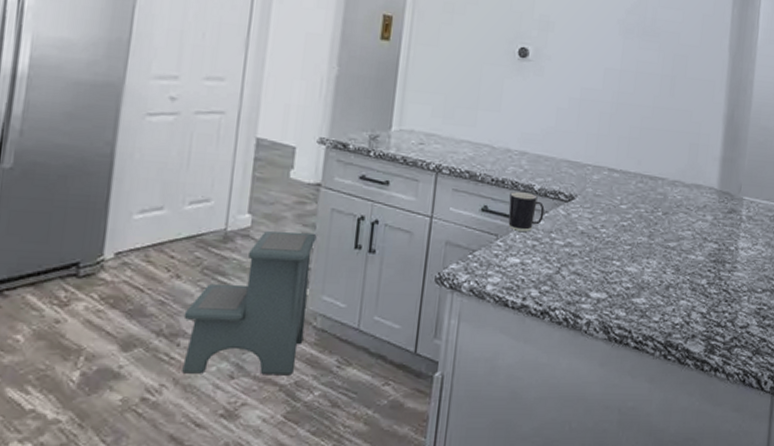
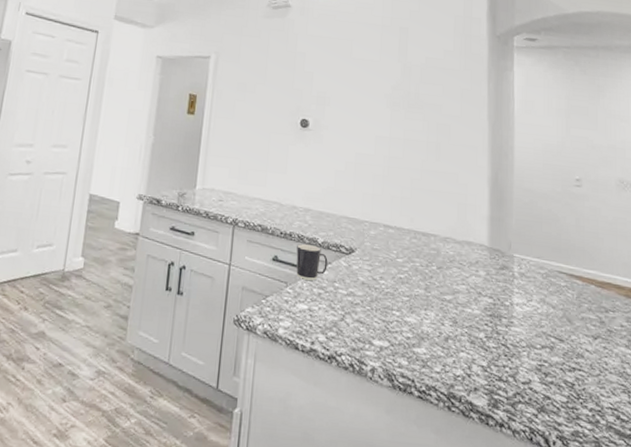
step stool: present [182,231,317,375] -> none [25,272,135,401]

